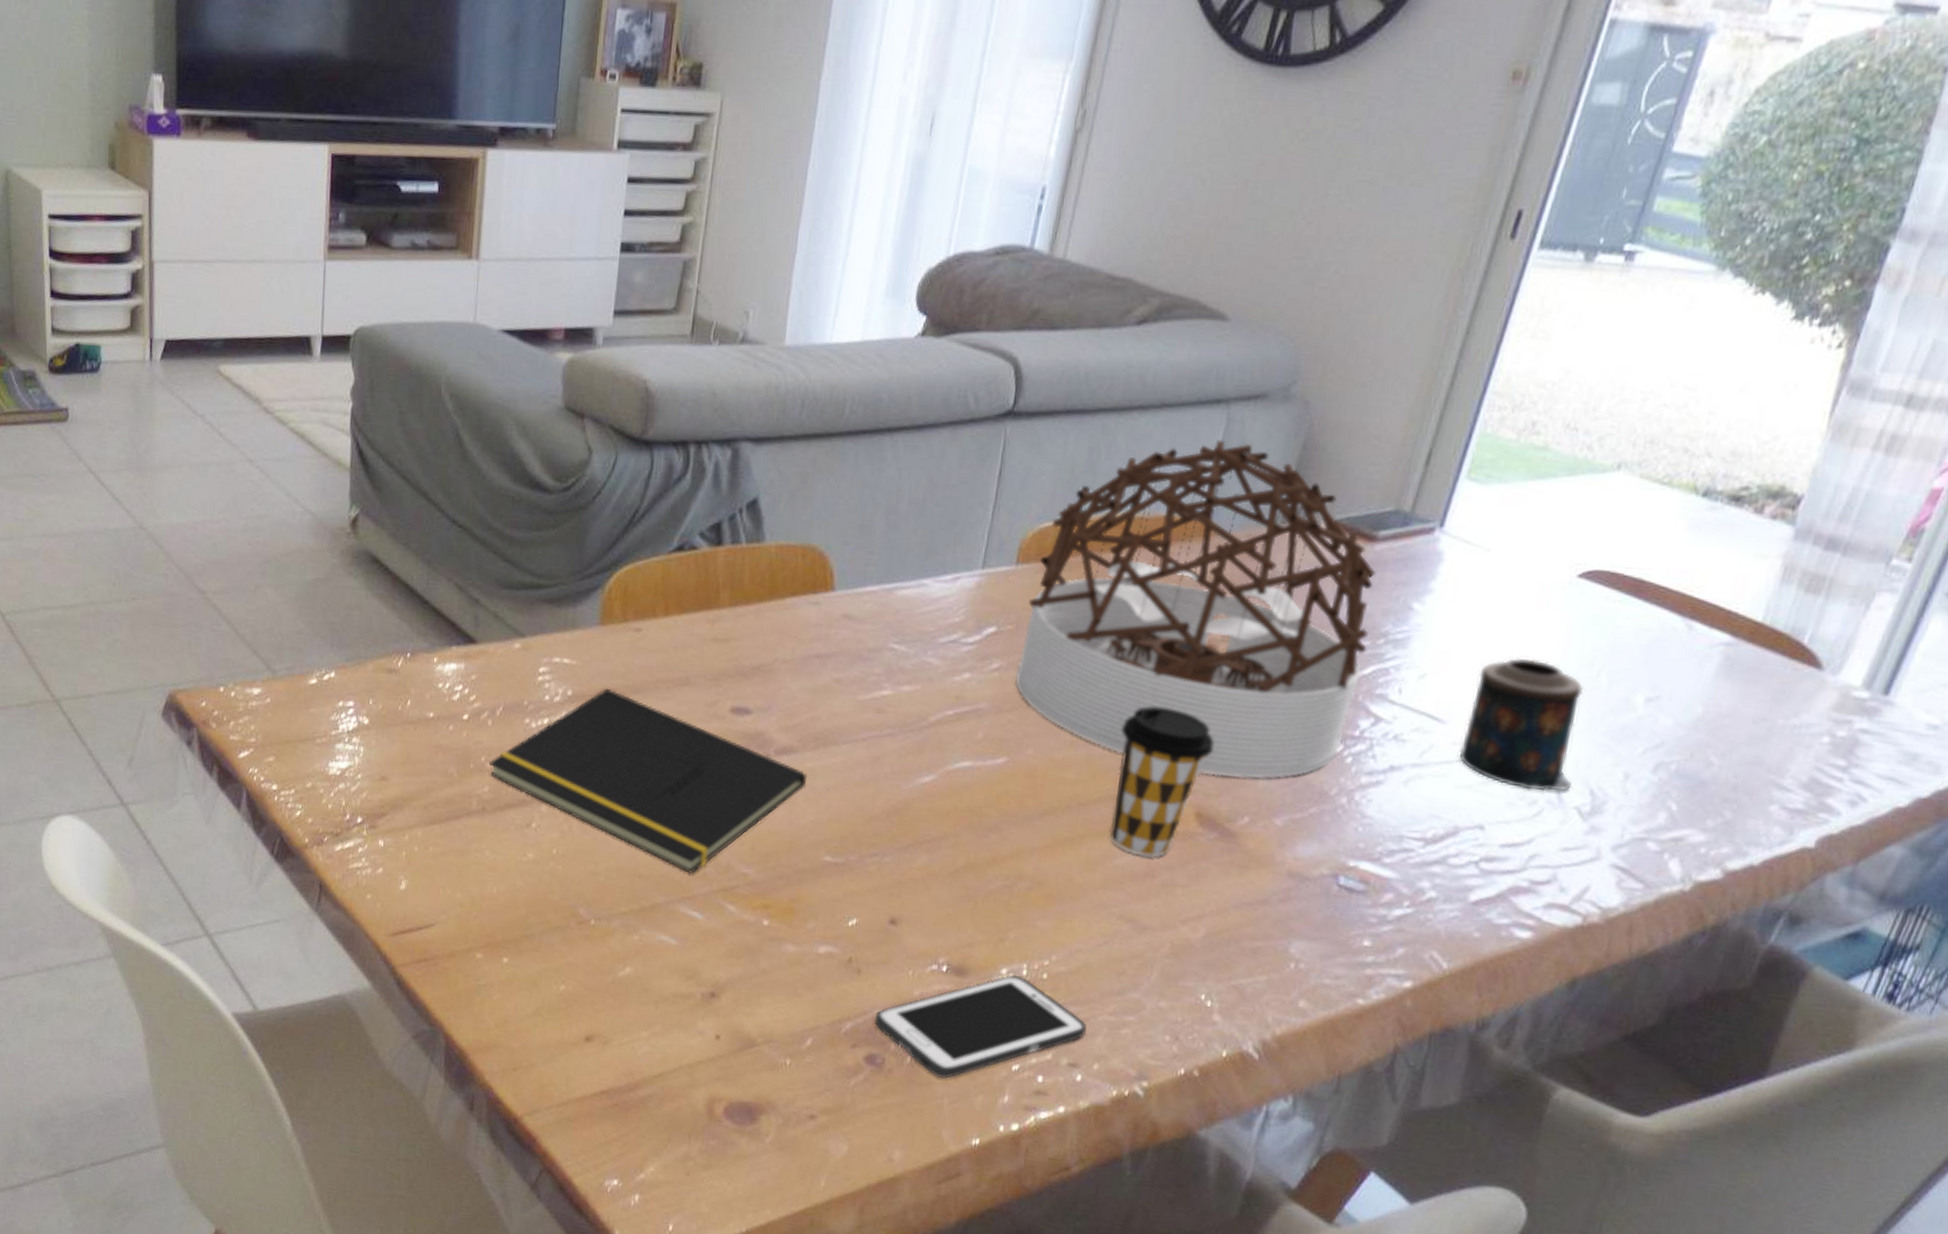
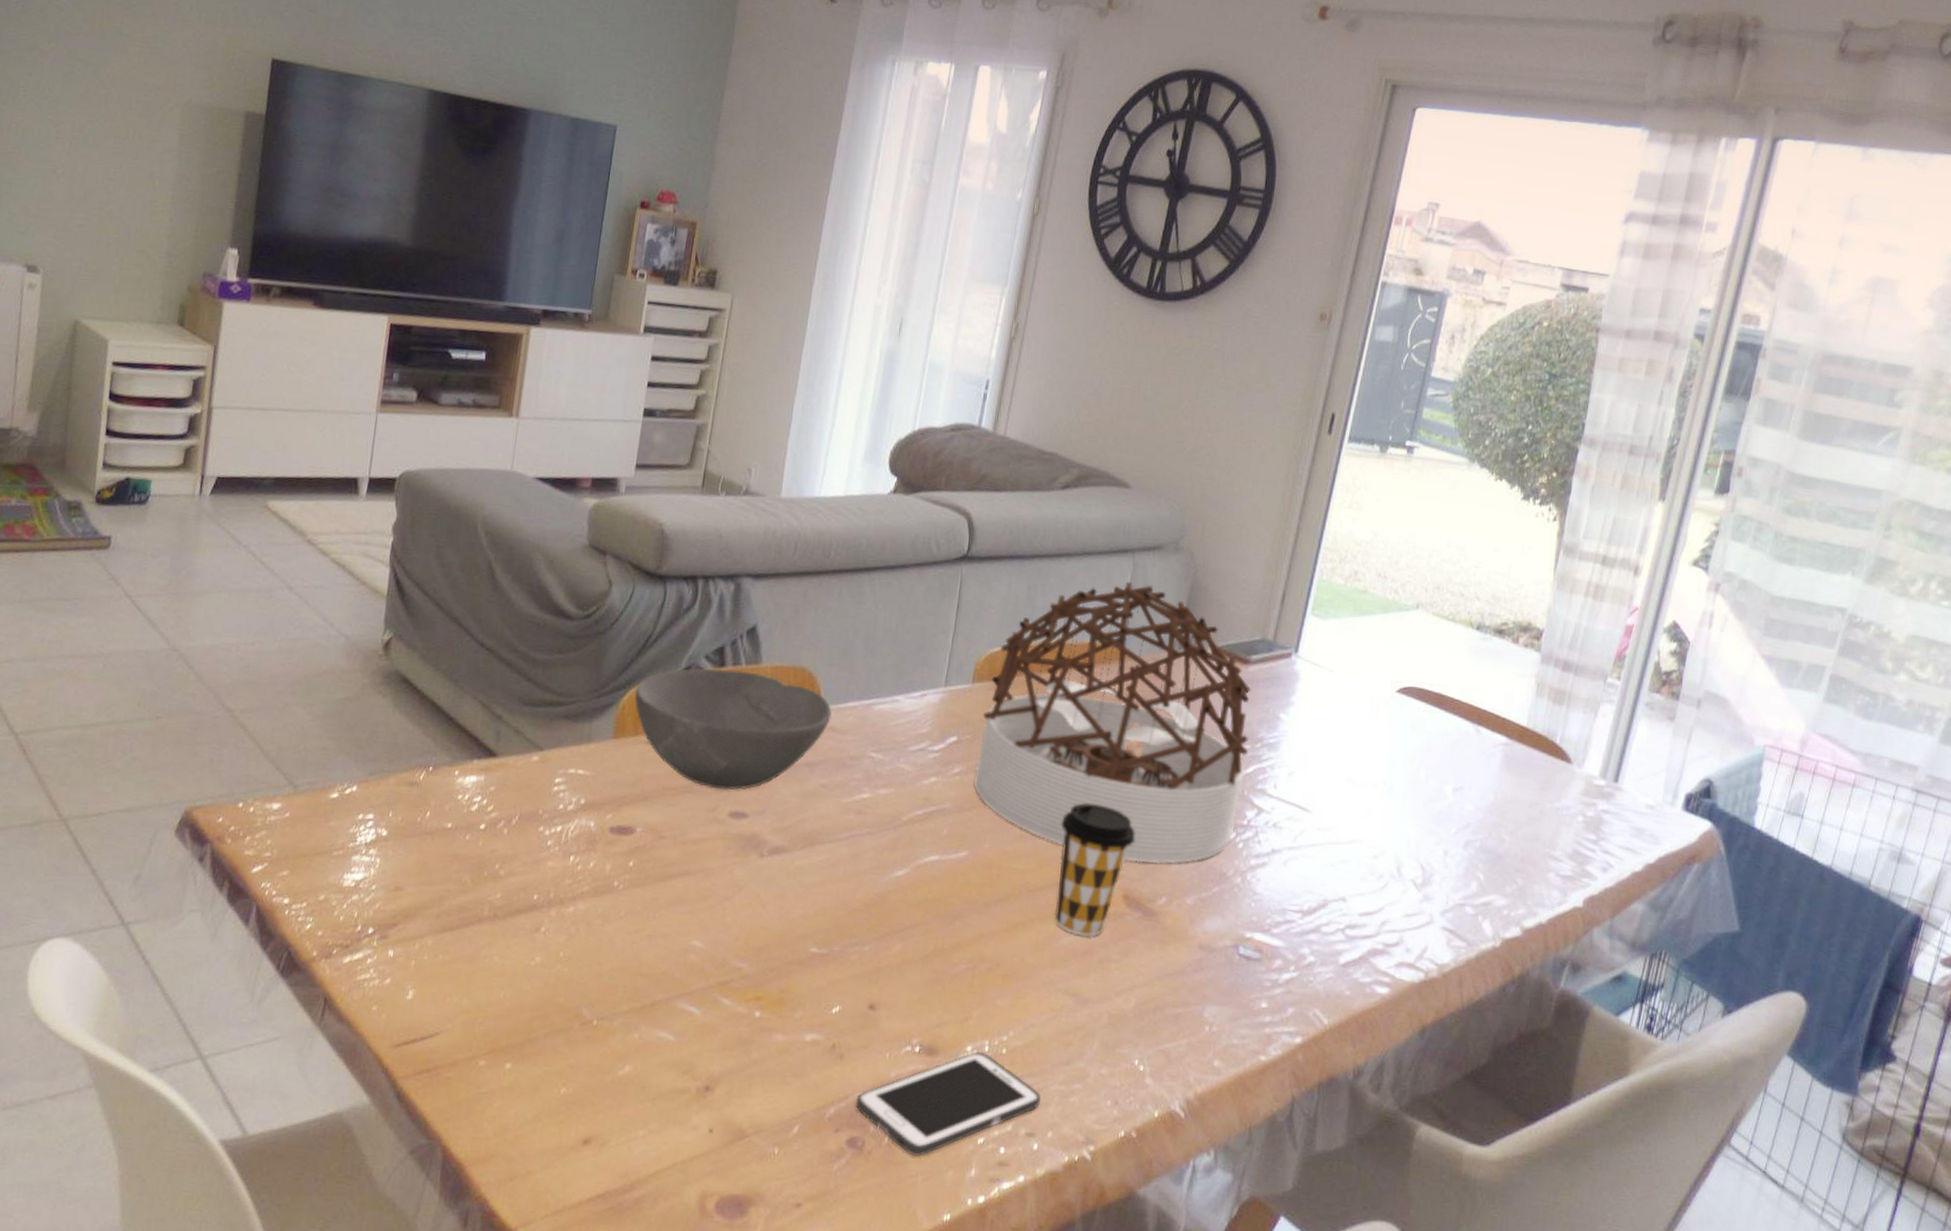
notepad: present [488,688,808,874] -> none [502,796,797,970]
bowl: none [622,547,847,684] -> present [634,668,832,790]
candle: present [1458,657,1583,791] -> none [1322,757,1408,867]

